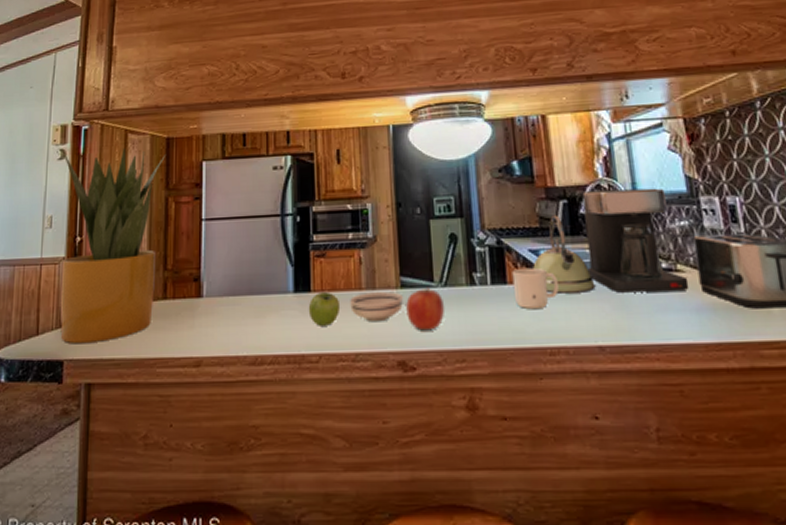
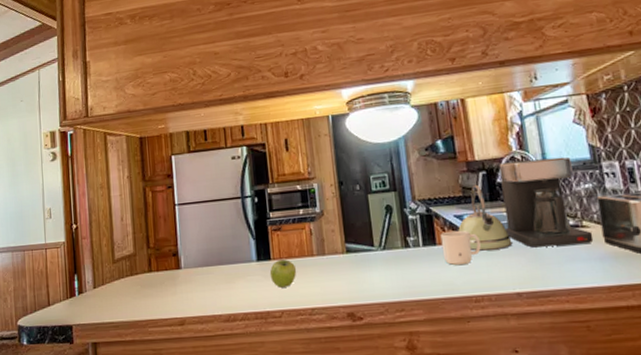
planter: present [60,148,165,344] -> none [54,148,142,312]
bowl: present [350,292,403,323] -> none [304,256,349,283]
fruit: present [406,287,445,331] -> none [351,251,385,287]

